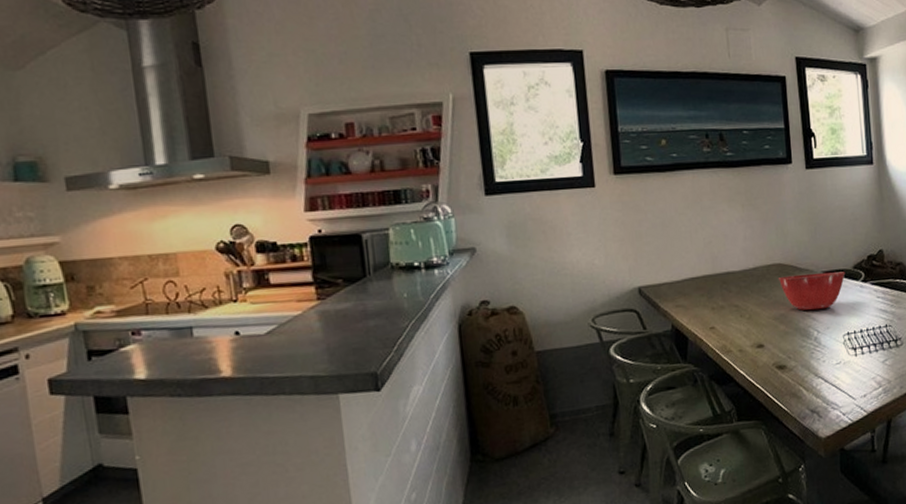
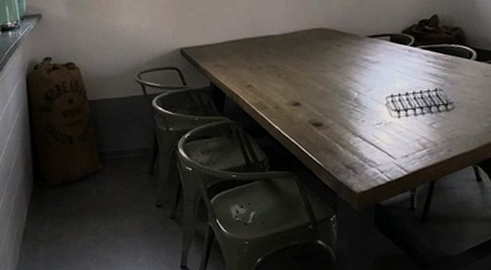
mixing bowl: present [778,271,846,311] -> none [318,36,393,73]

